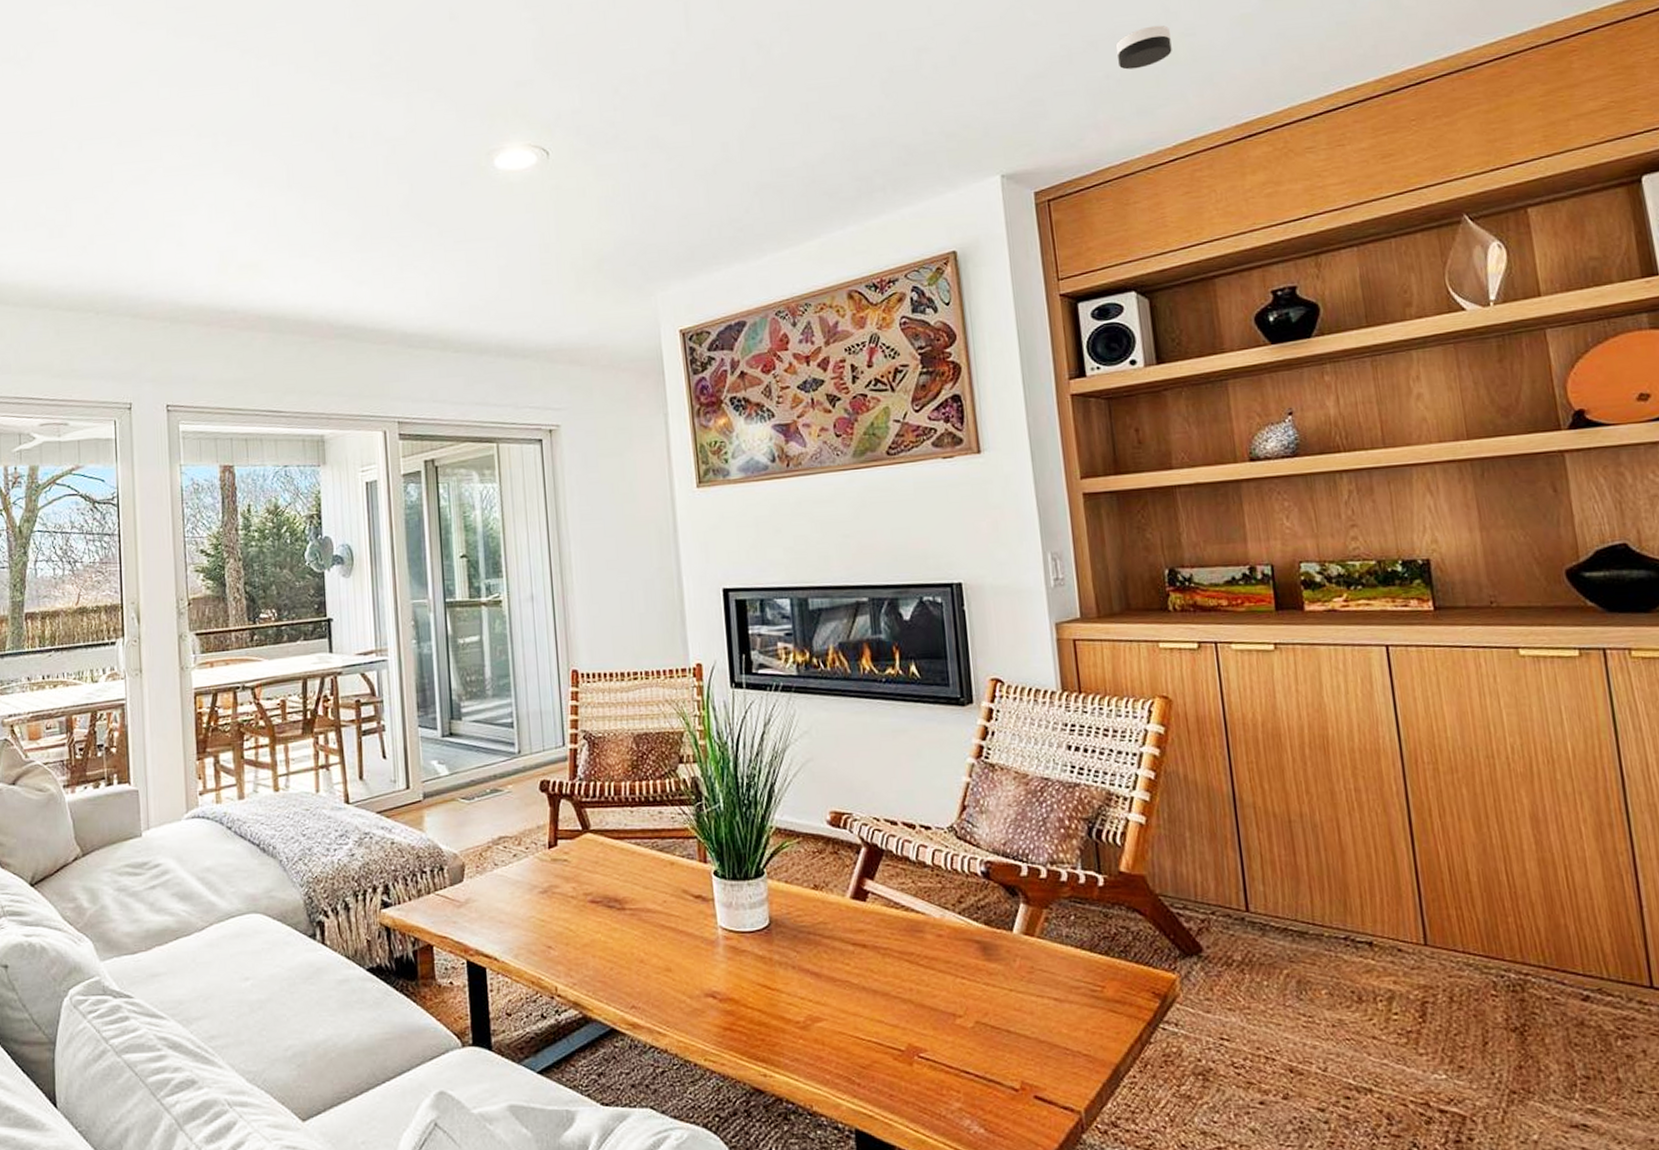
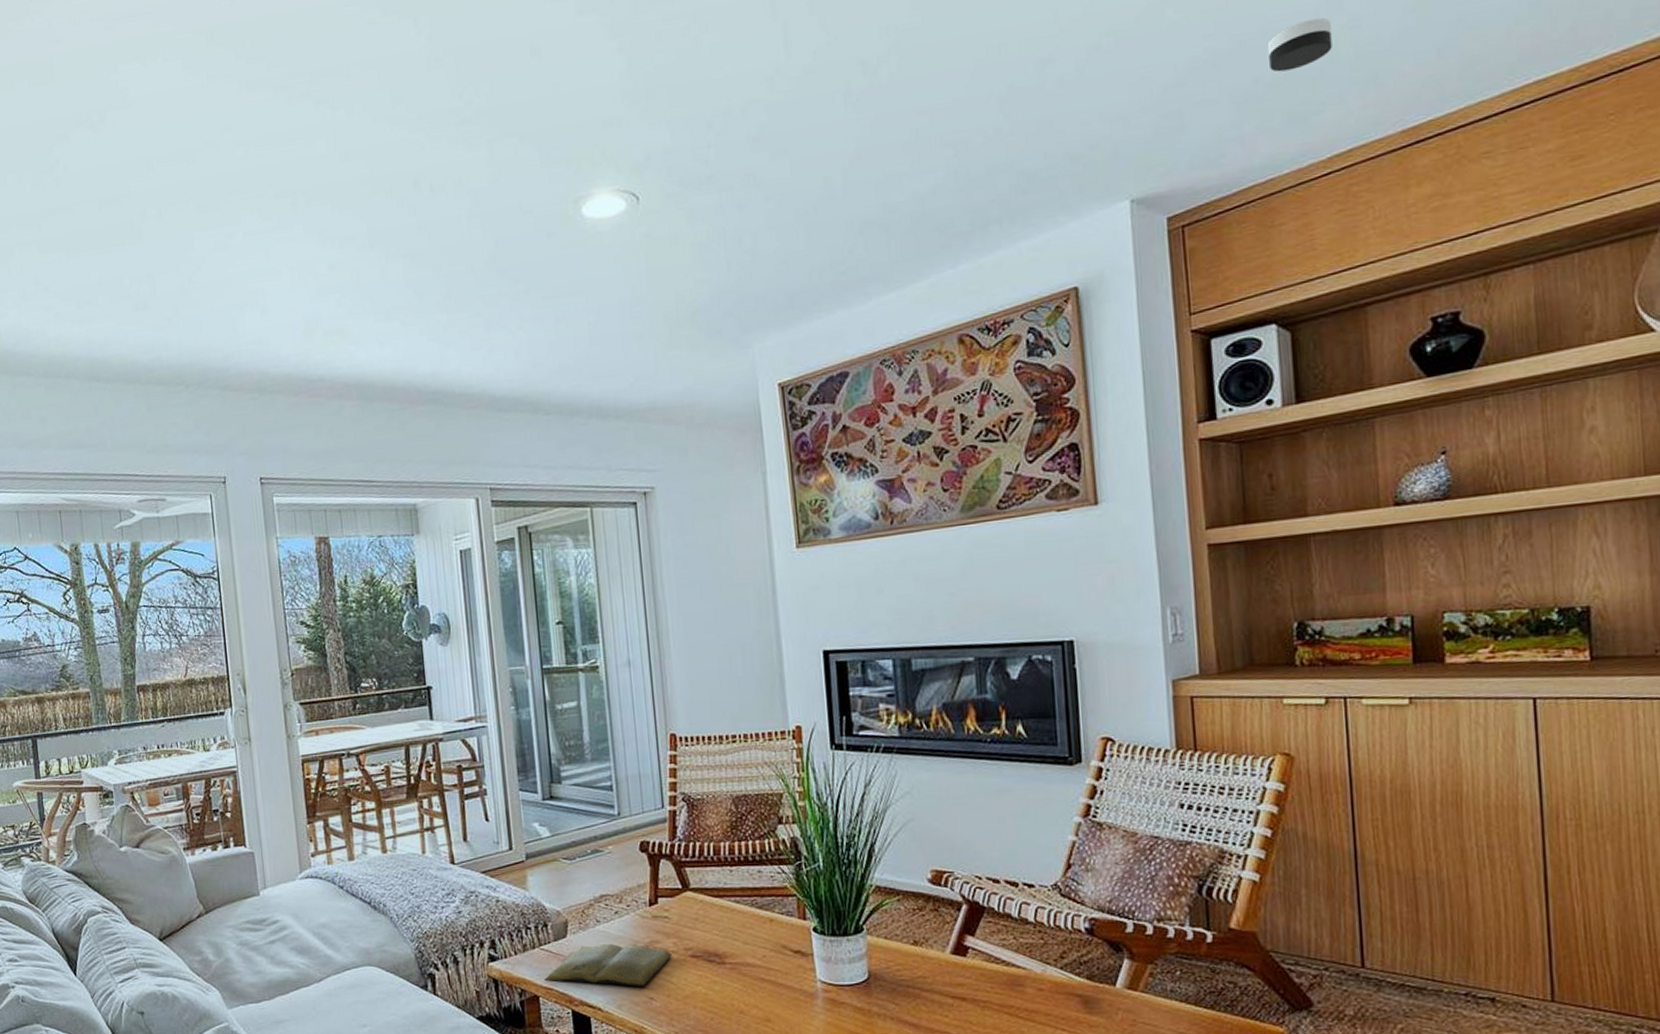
book: none [438,888,572,934] -> present [543,943,673,986]

